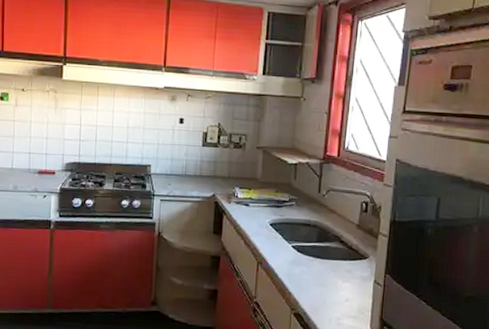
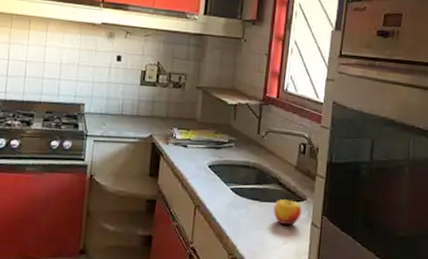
apple: none [335,257,365,283] -> present [273,199,302,226]

